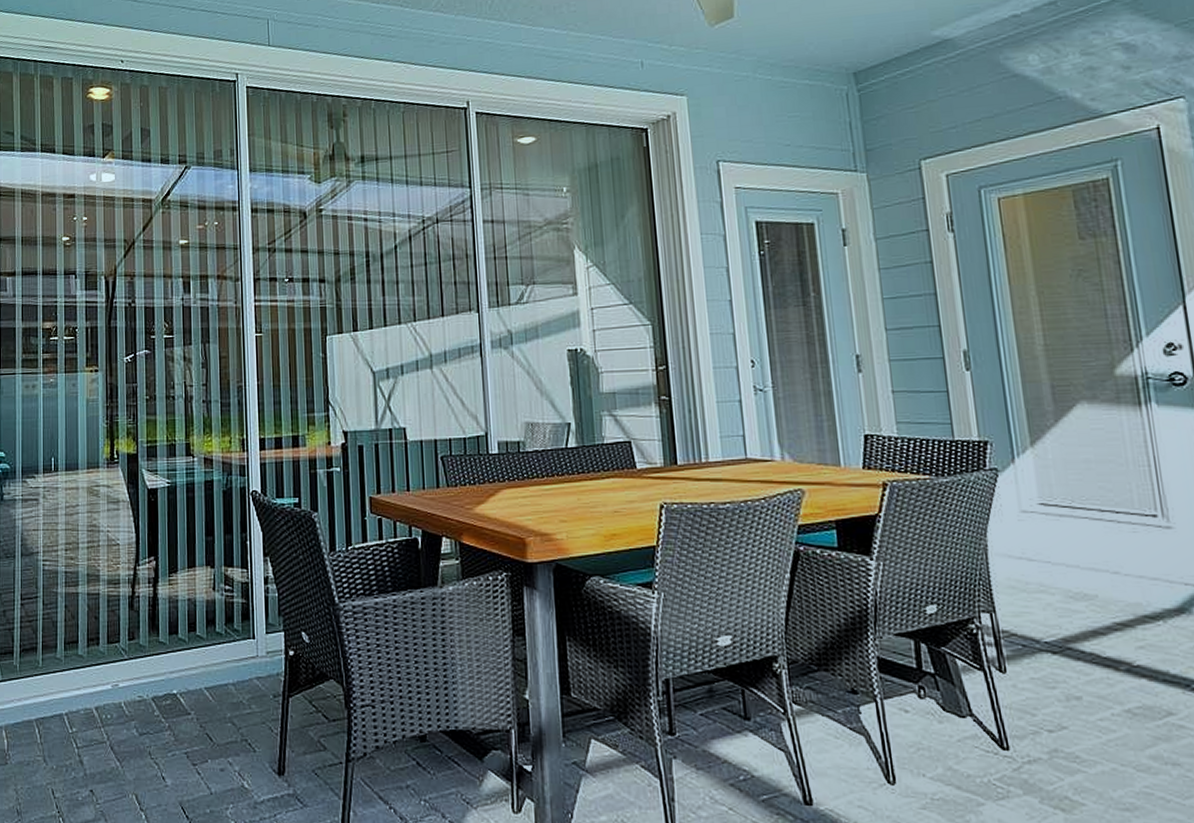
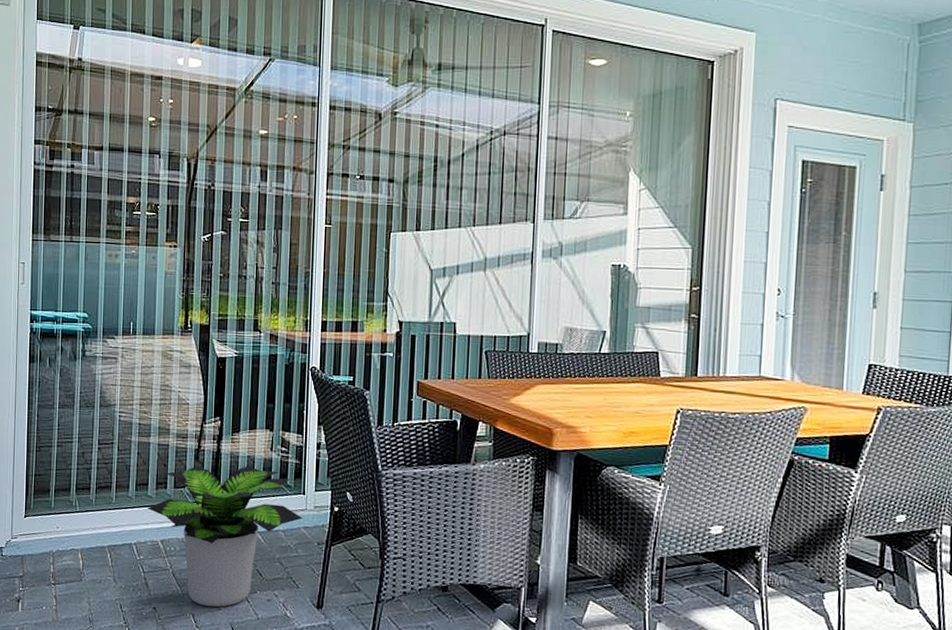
potted plant: none [78,611,255,784] -> present [147,466,303,607]

